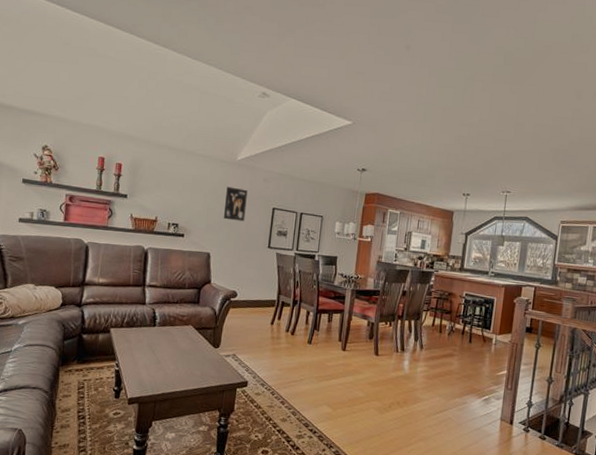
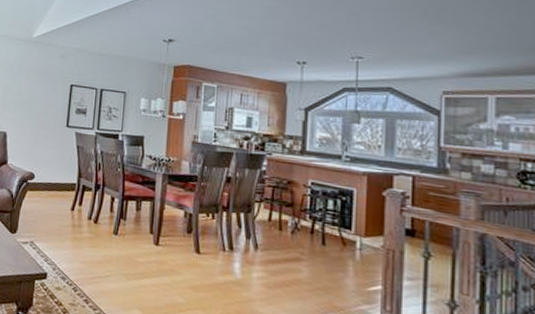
wall art: present [223,186,248,222] -> none [19,64,44,100]

